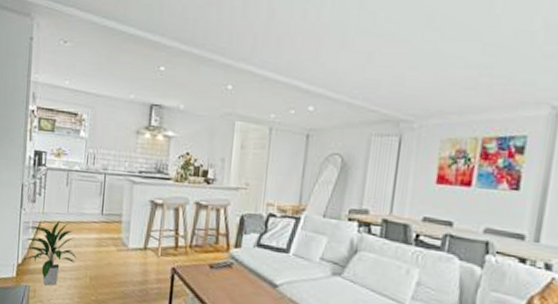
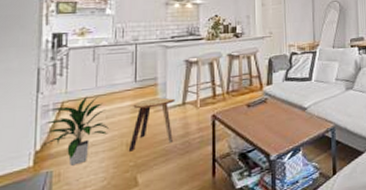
stool: none [91,235,138,287] -> present [128,97,176,152]

